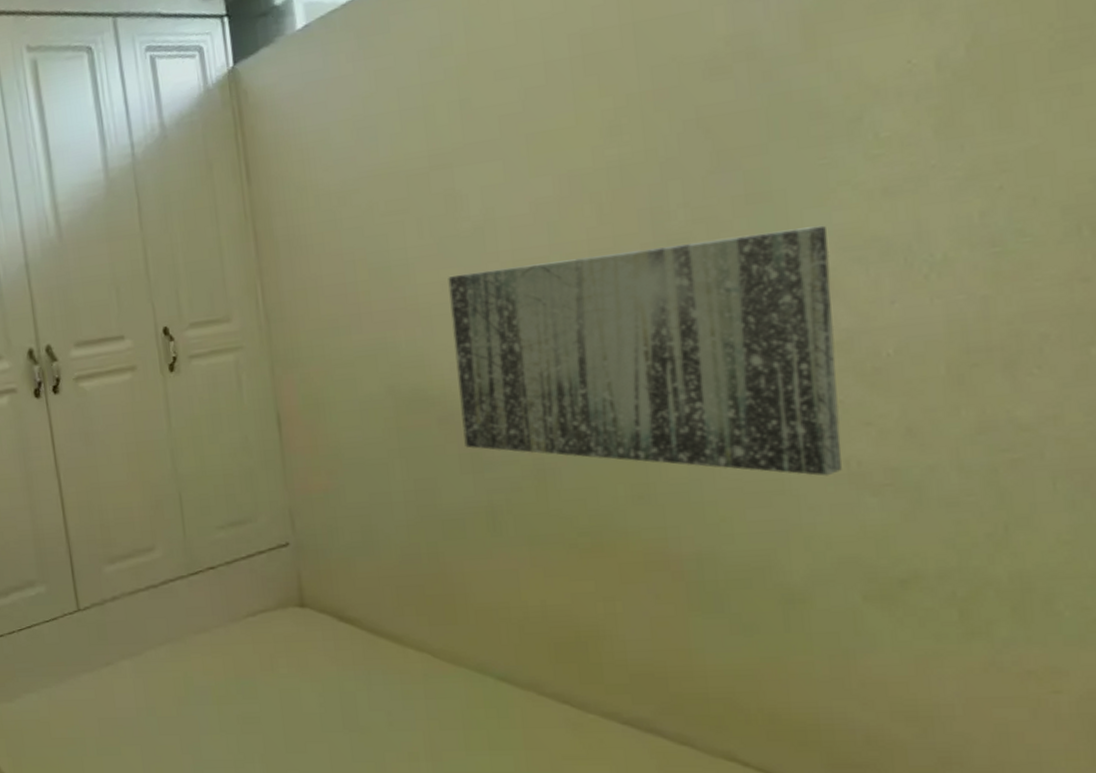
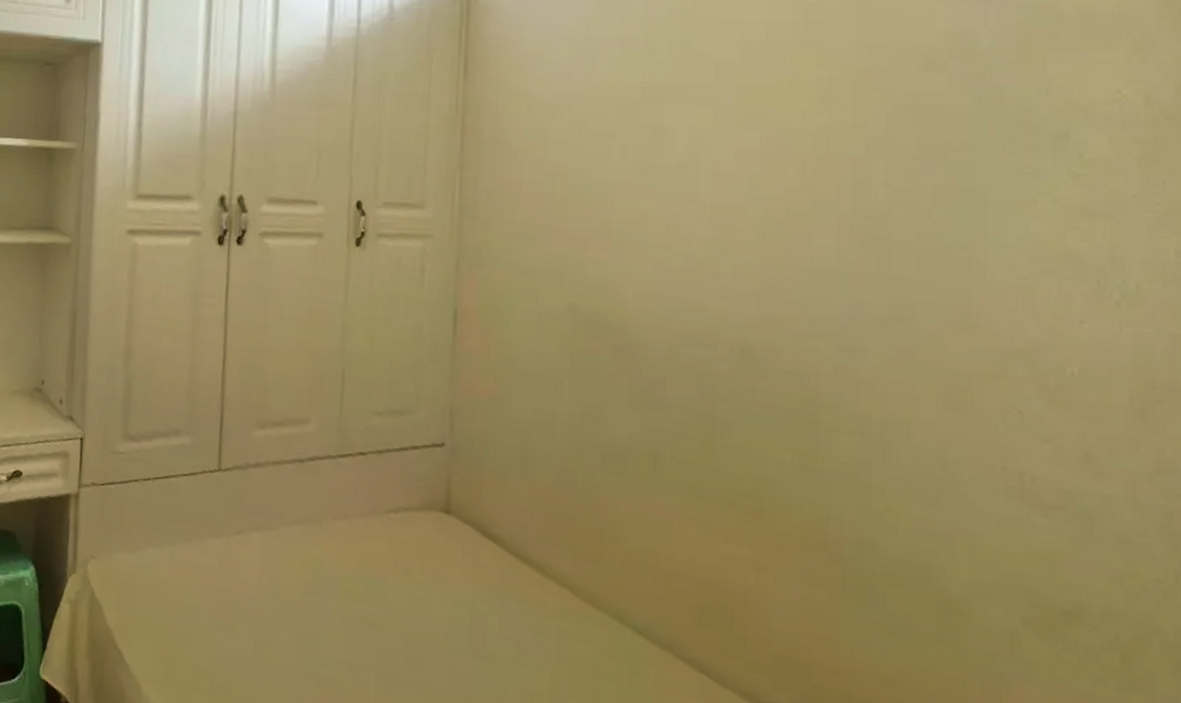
wall art: present [448,225,842,476] -> none [637,207,1024,486]

